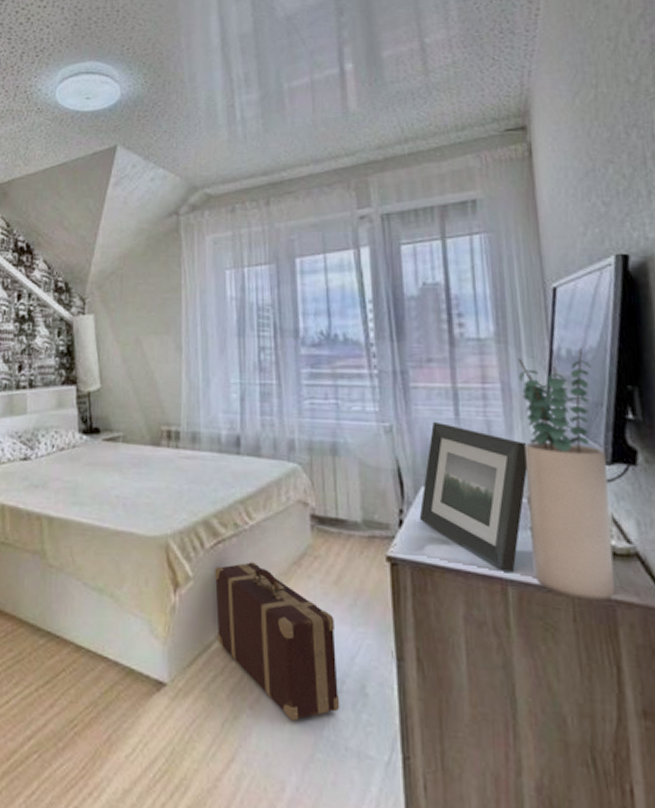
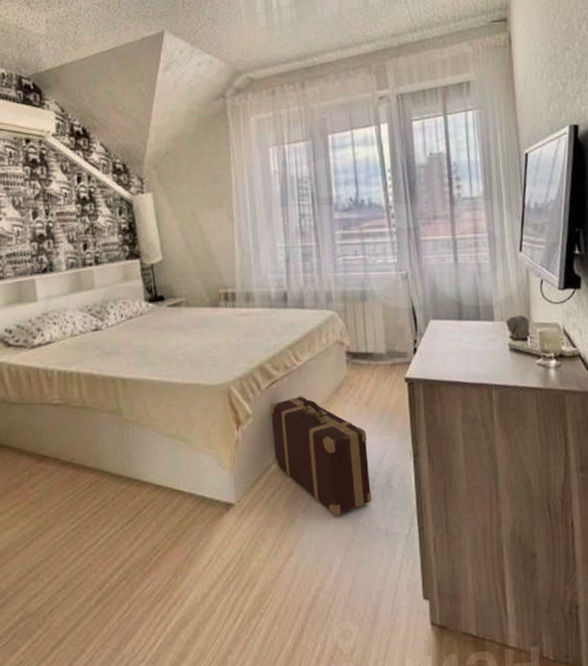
picture frame: present [419,421,527,572] -> none [428,267,506,379]
vase: present [517,348,616,602] -> none [500,201,565,393]

